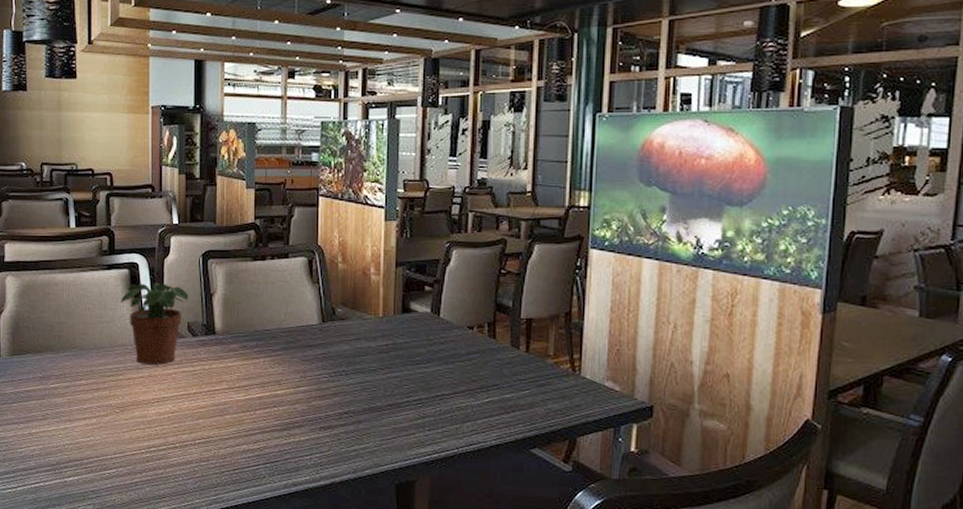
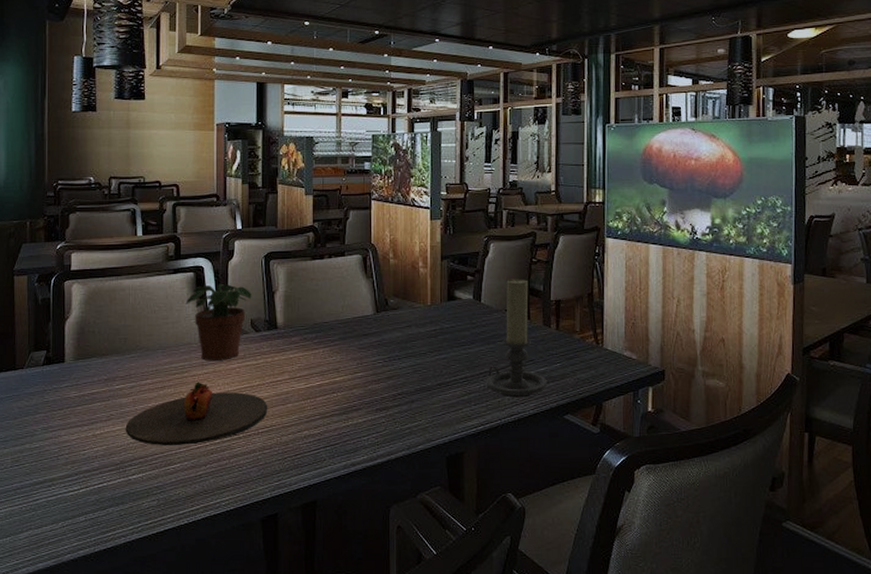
plate: none [60,385,205,451] -> present [125,382,268,445]
candle holder: none [442,291,513,426] -> present [486,278,548,398]

